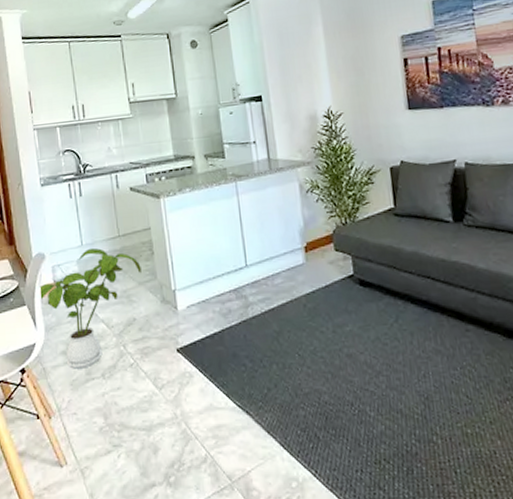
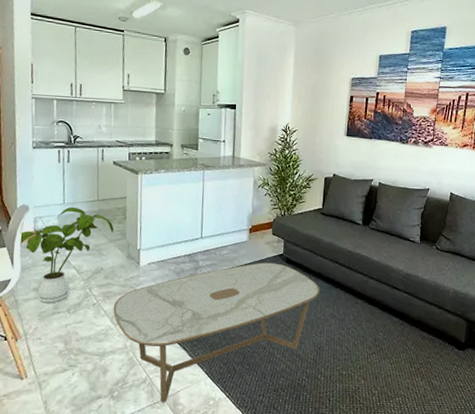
coffee table: none [154,287,413,487] -> present [113,262,320,402]

